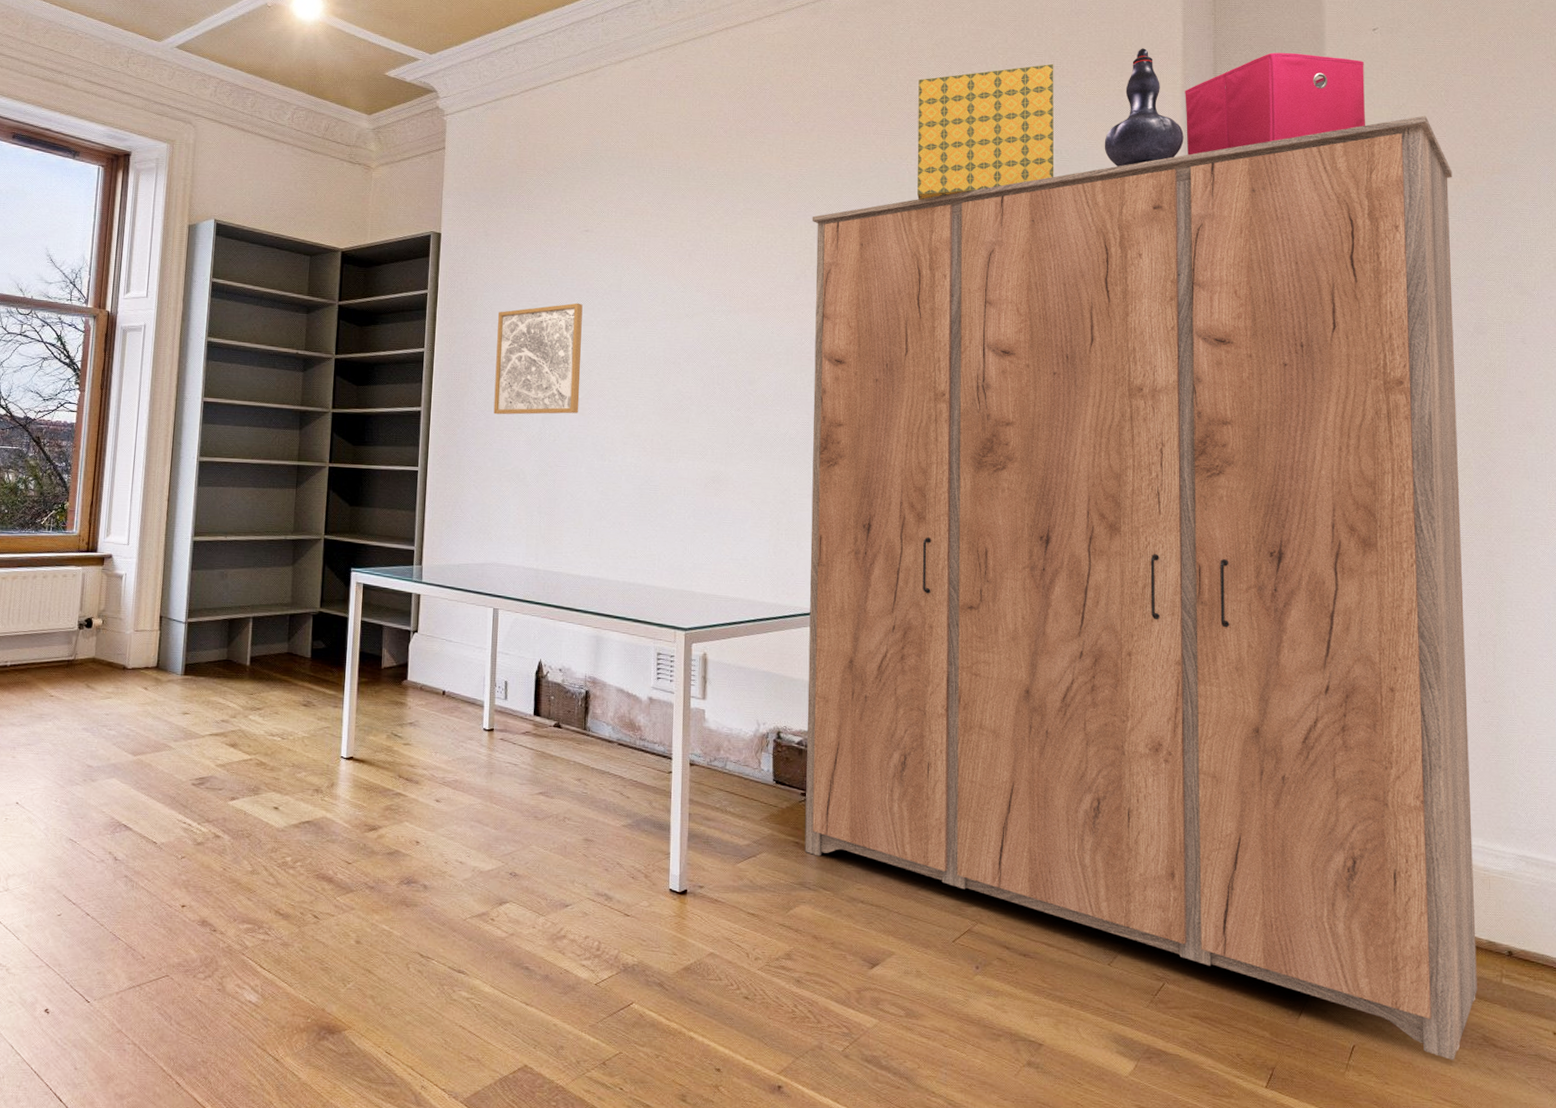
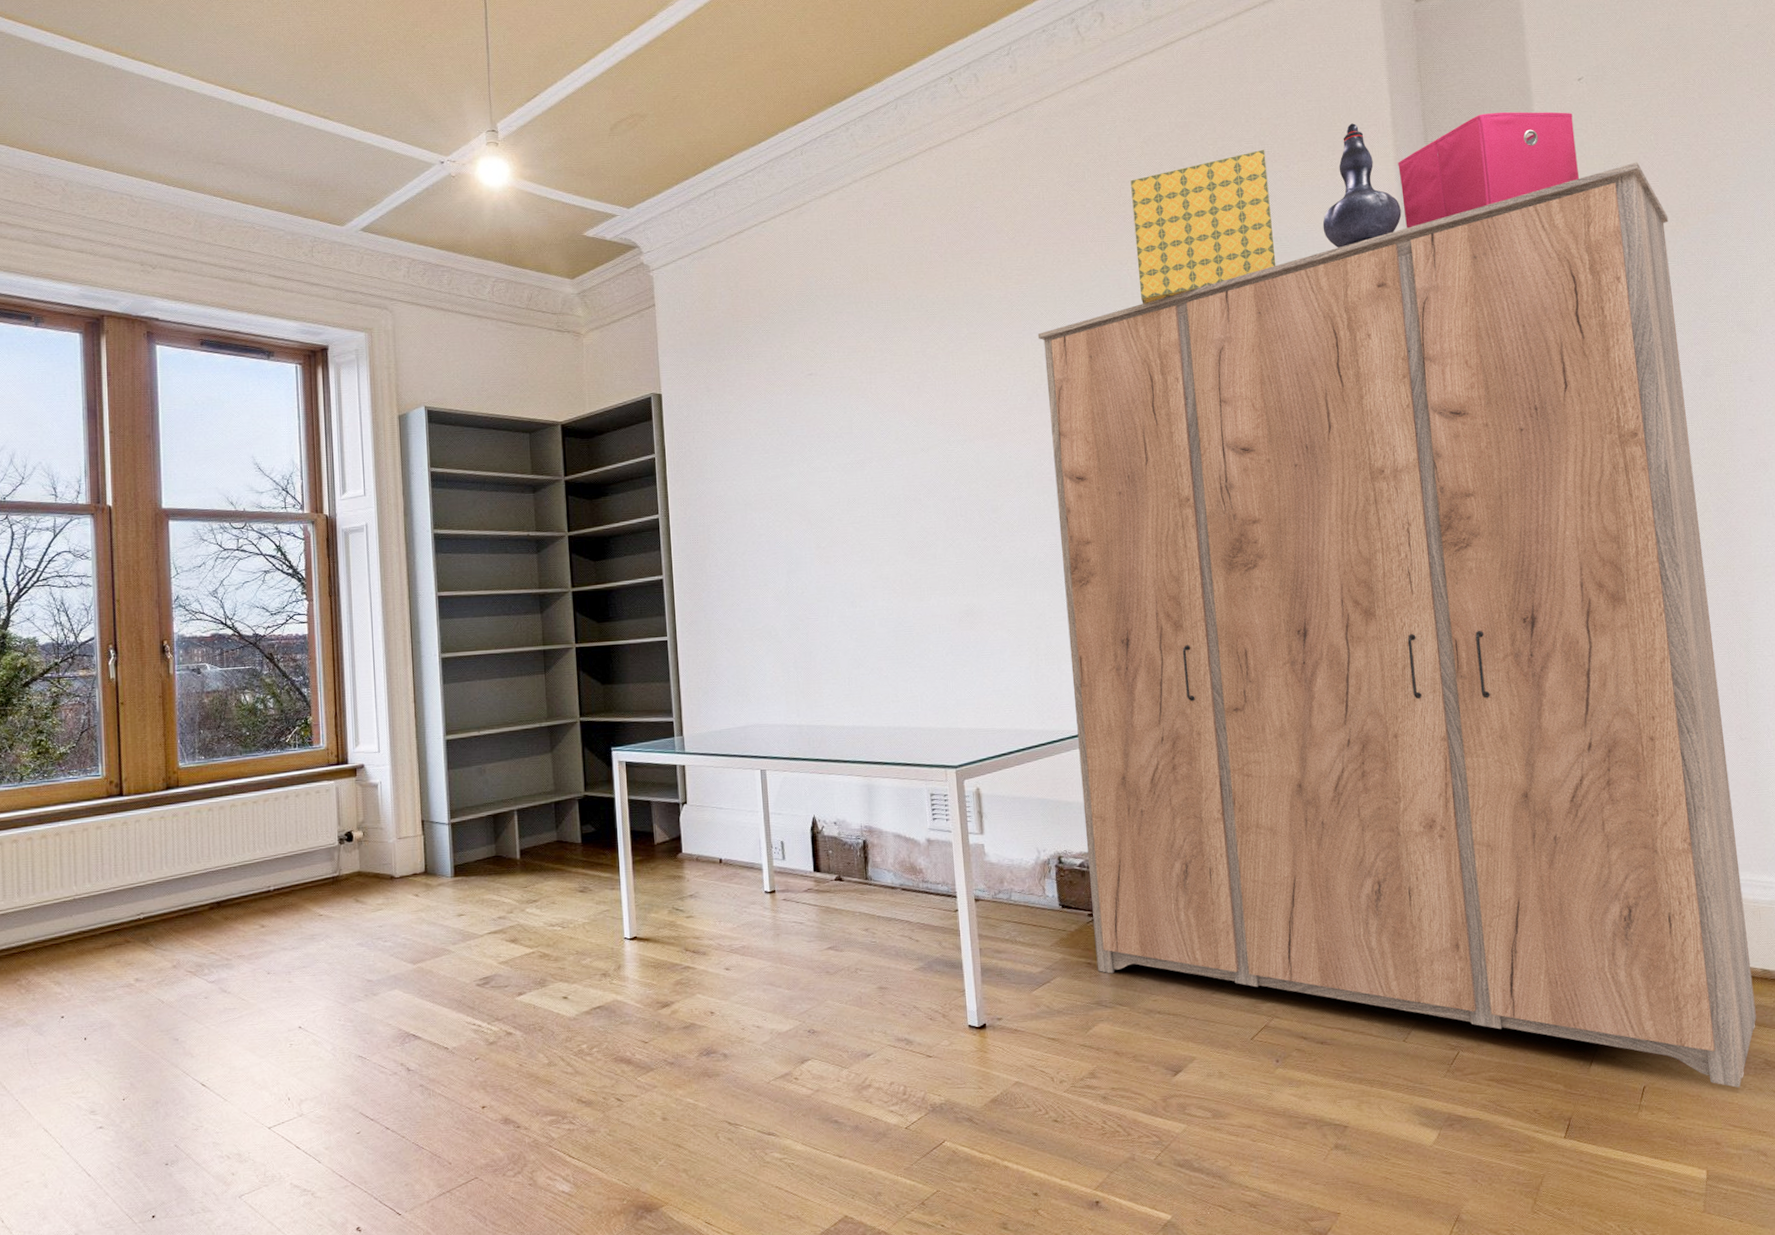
wall art: present [493,303,583,415] -> none [730,449,824,574]

